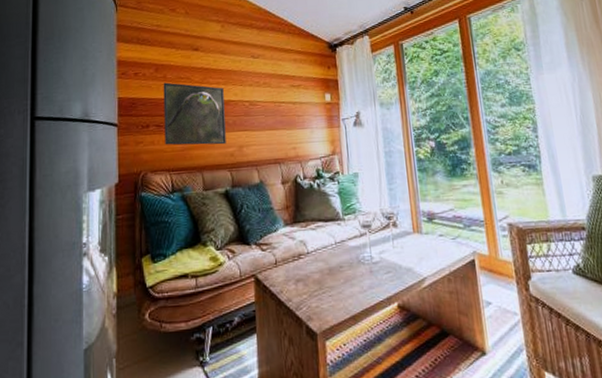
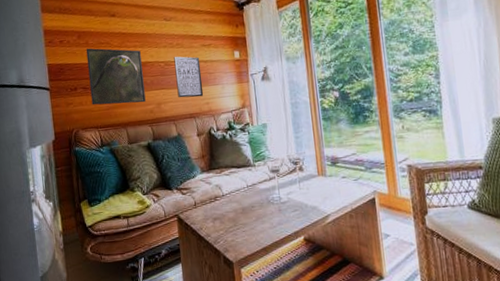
wall art: none [260,96,291,141] -> present [174,56,204,98]

